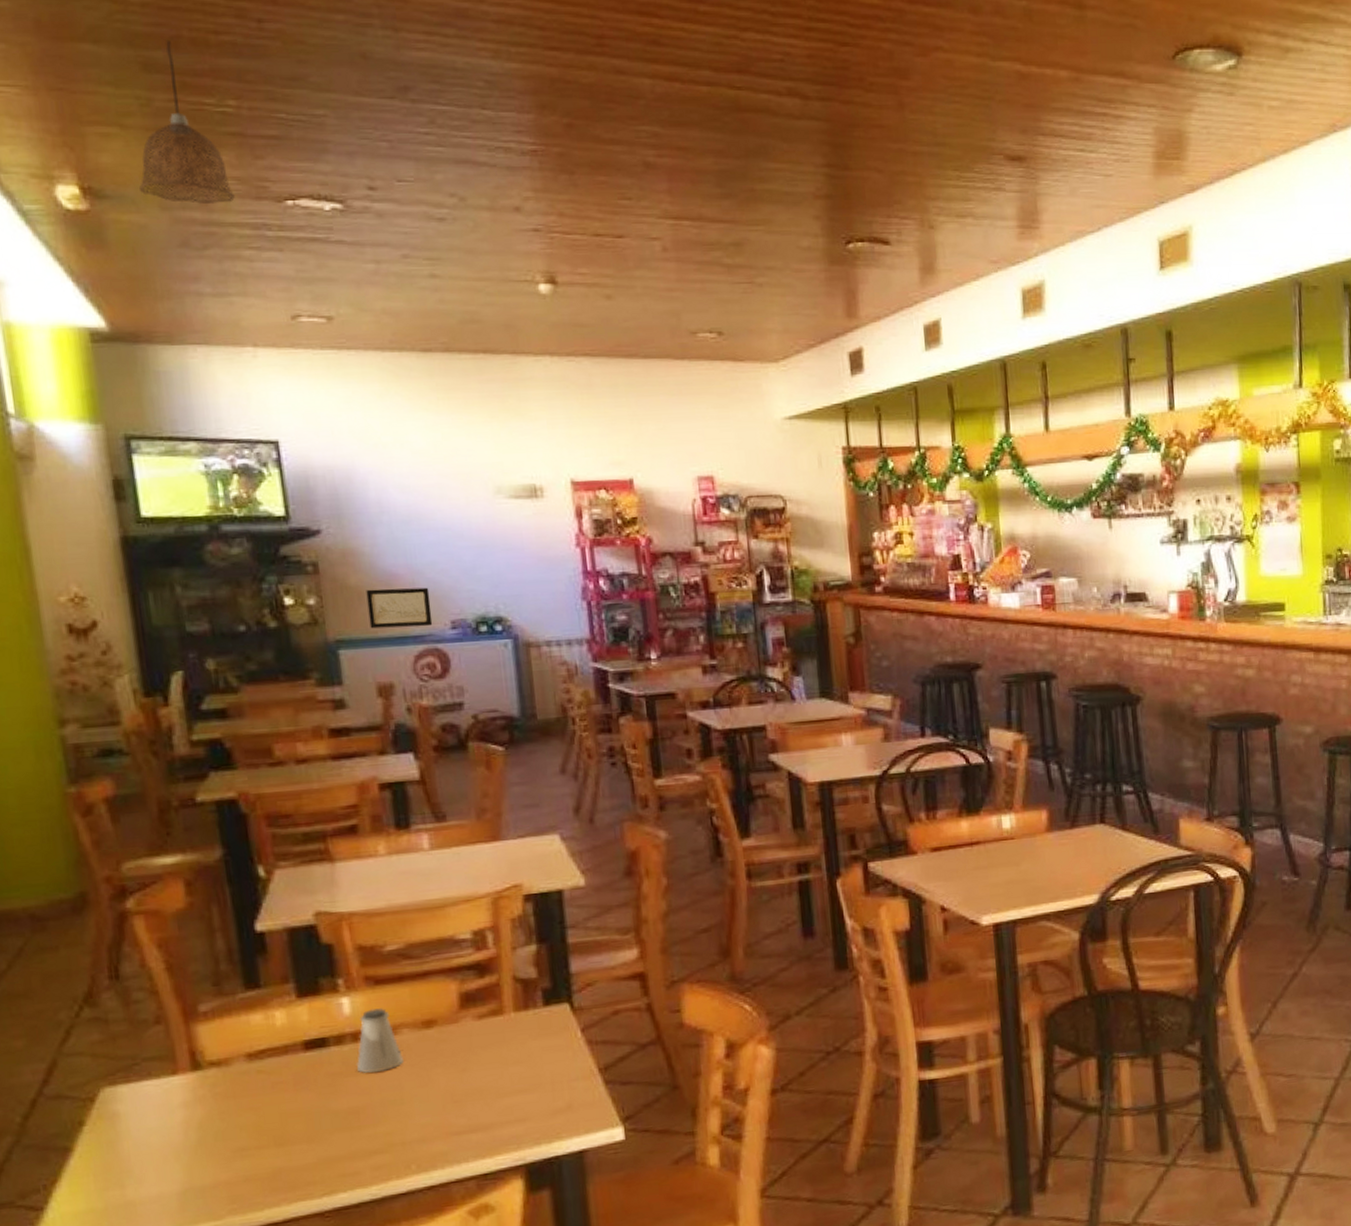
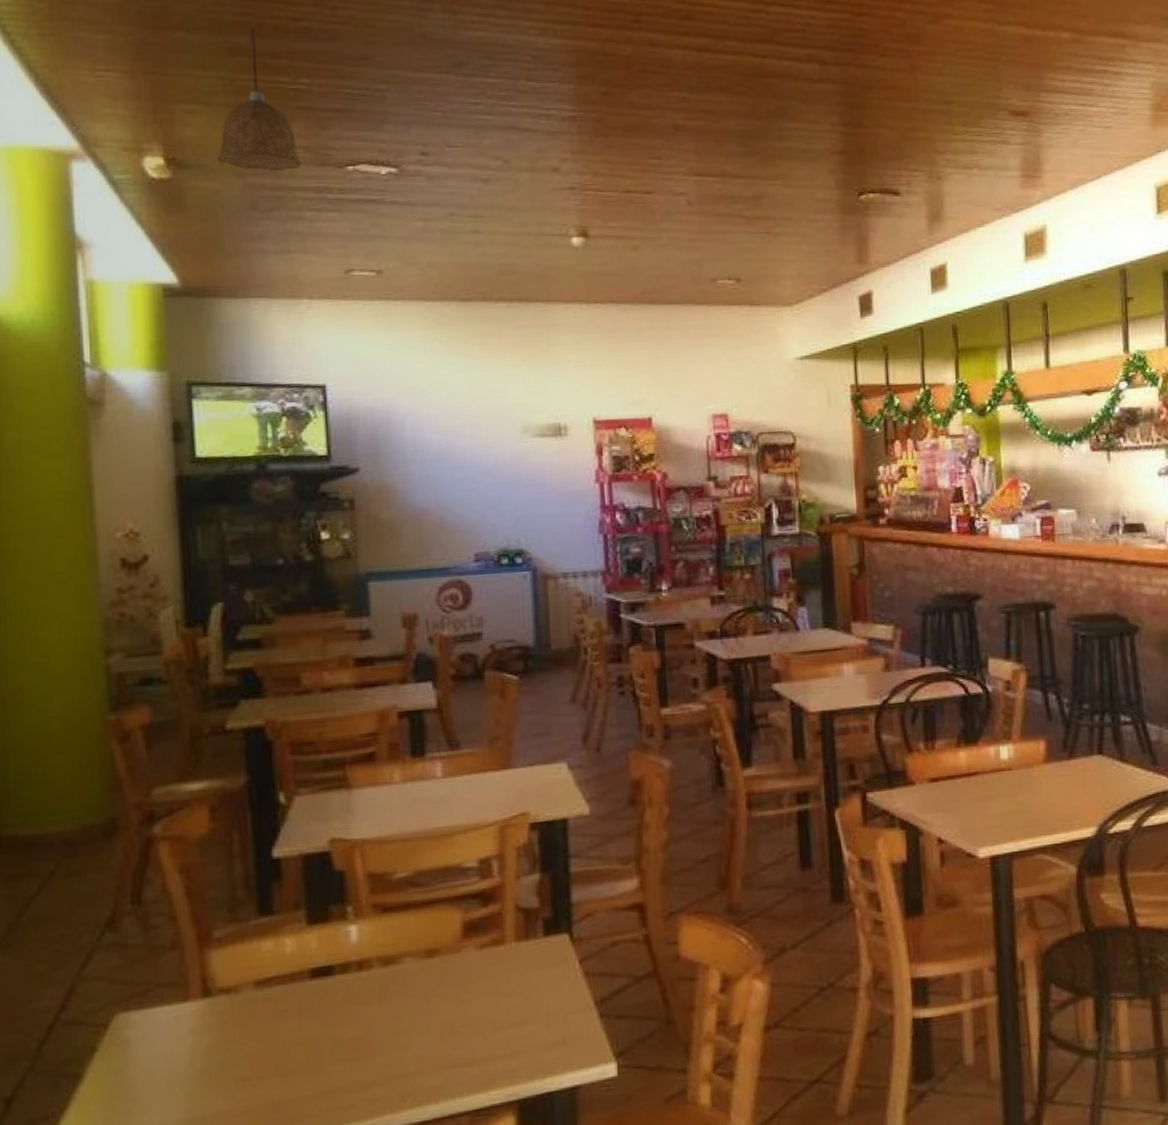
saltshaker: present [356,1008,403,1073] -> none [359,936,405,1003]
wall art: present [366,587,433,629] -> none [397,522,458,562]

